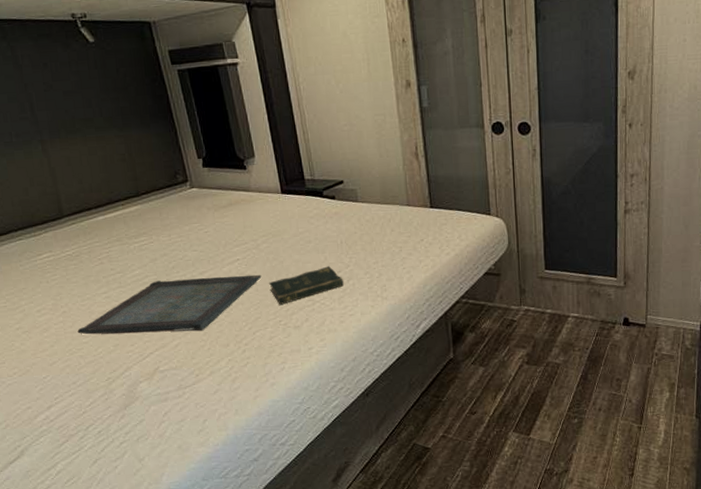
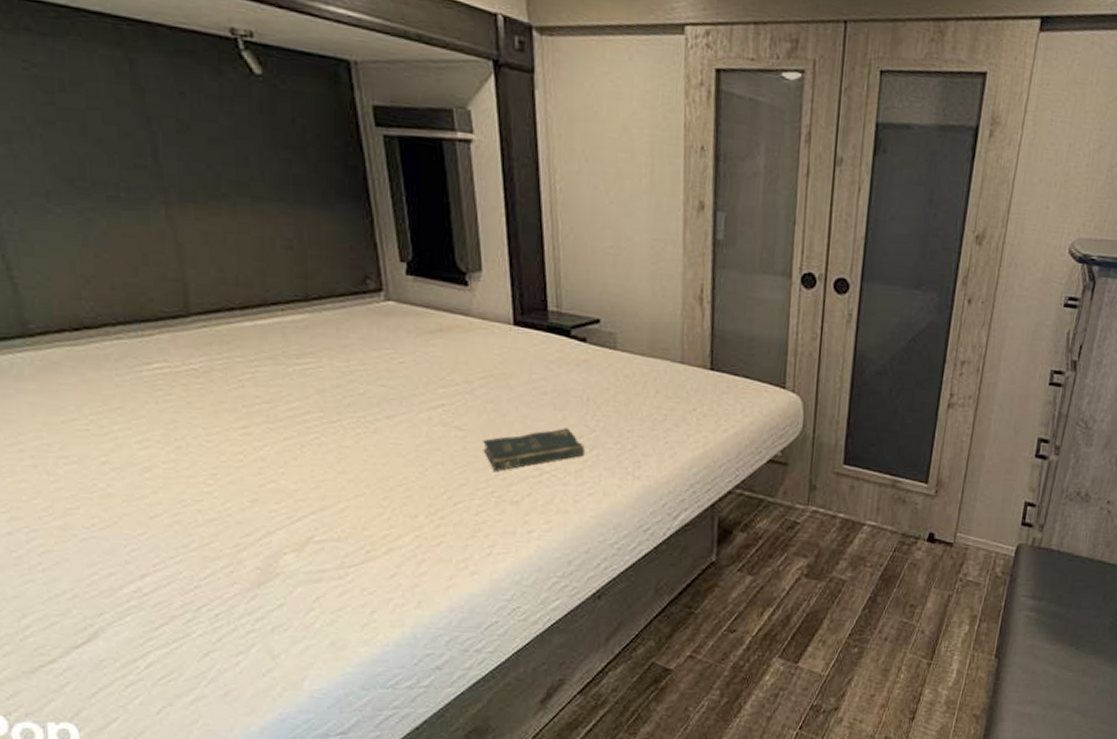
serving tray: present [77,274,262,335] -> none [196,420,474,494]

